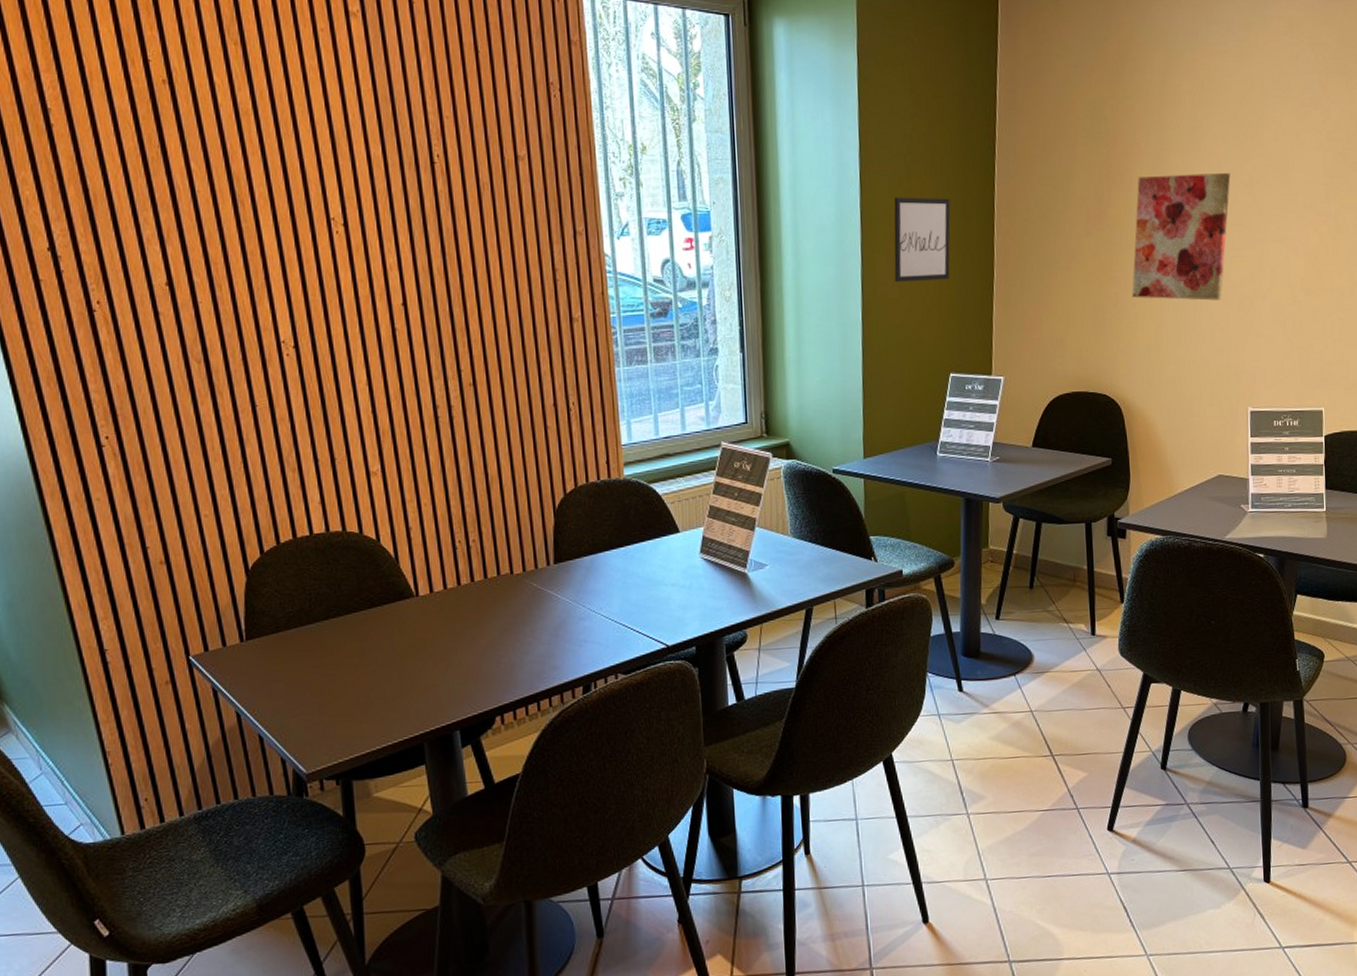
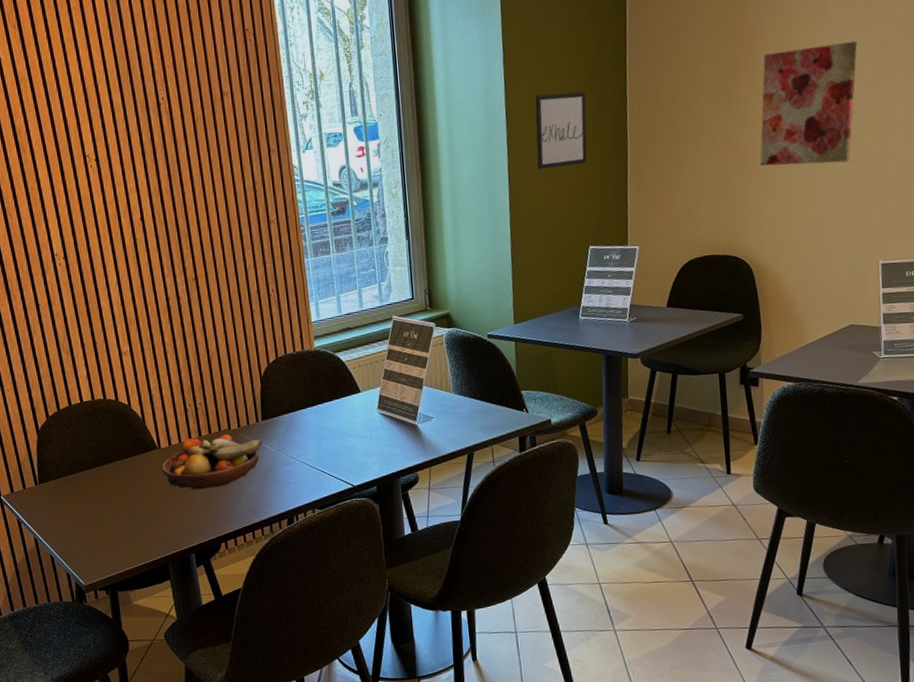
fruit bowl: none [417,580,554,650] -> present [160,434,262,490]

